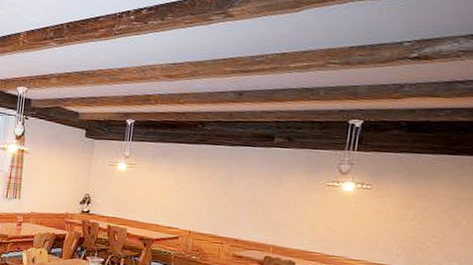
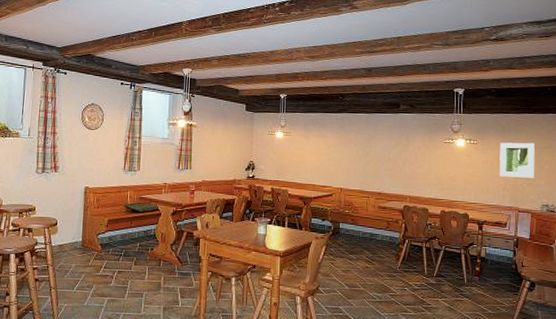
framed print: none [396,189,452,236] -> present [499,142,535,178]

